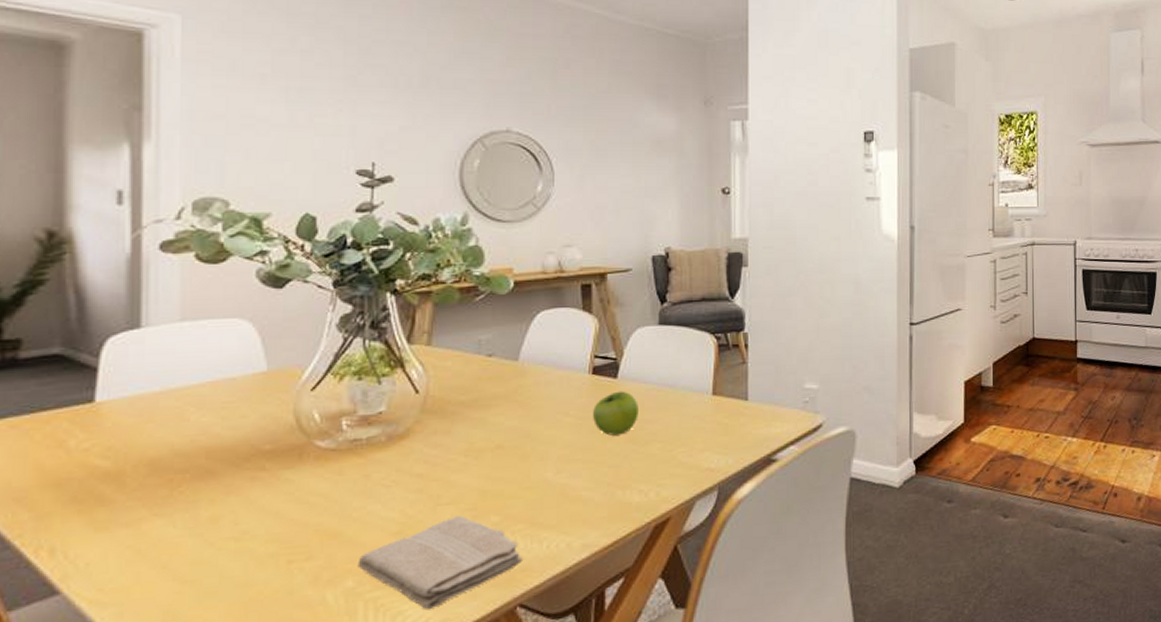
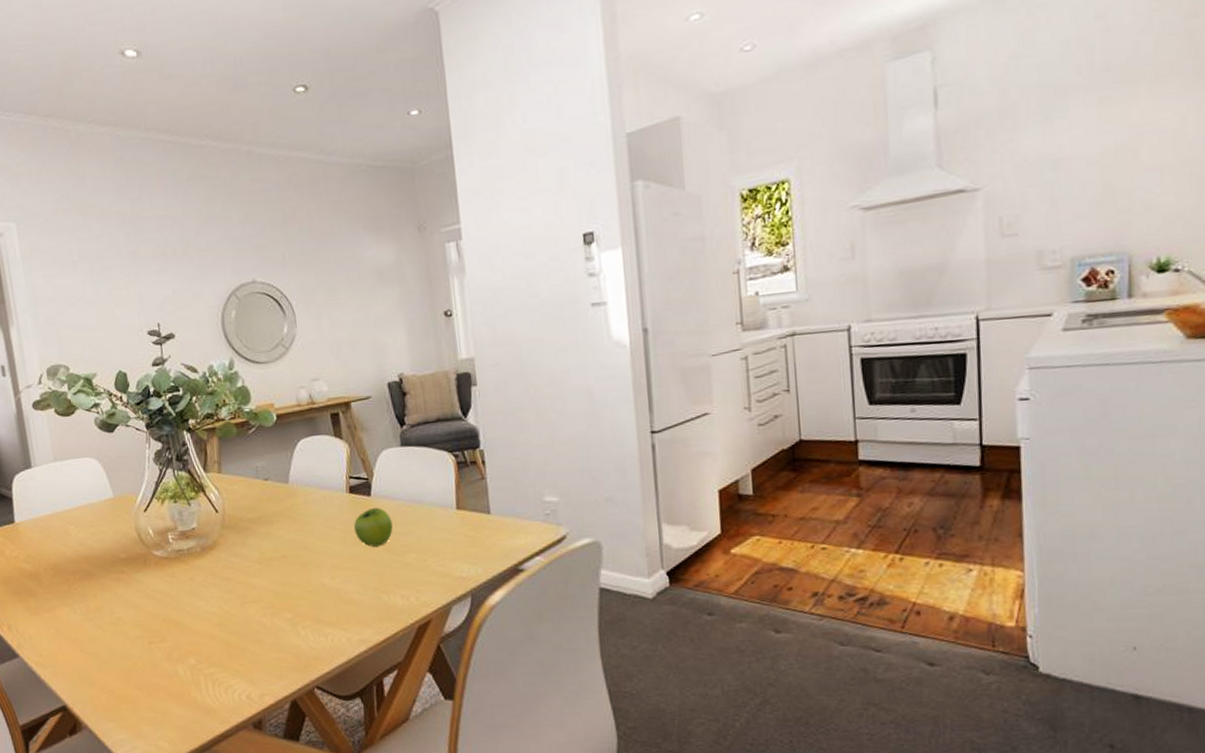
washcloth: present [357,515,522,610] -> none [195,612,314,686]

